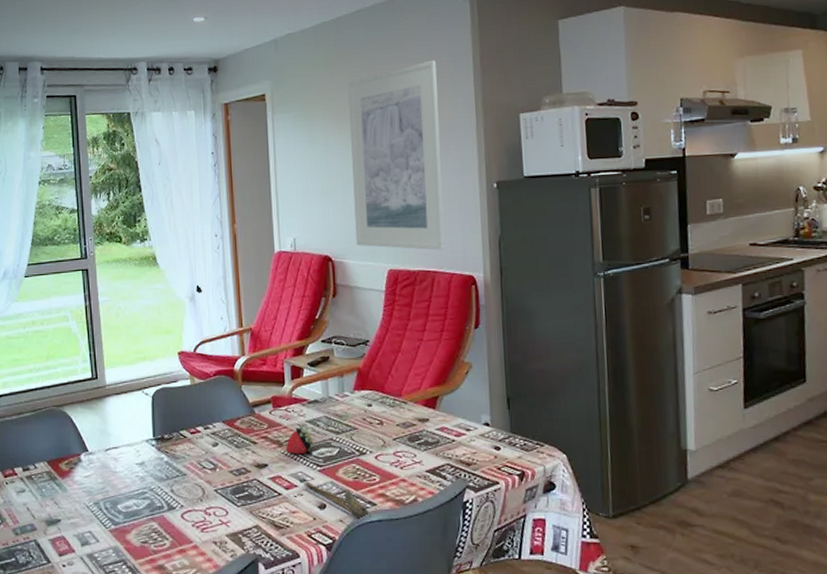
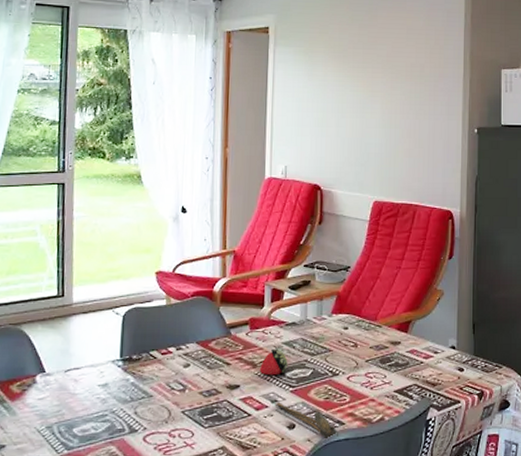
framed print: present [348,60,445,250] -> none [345,13,433,186]

